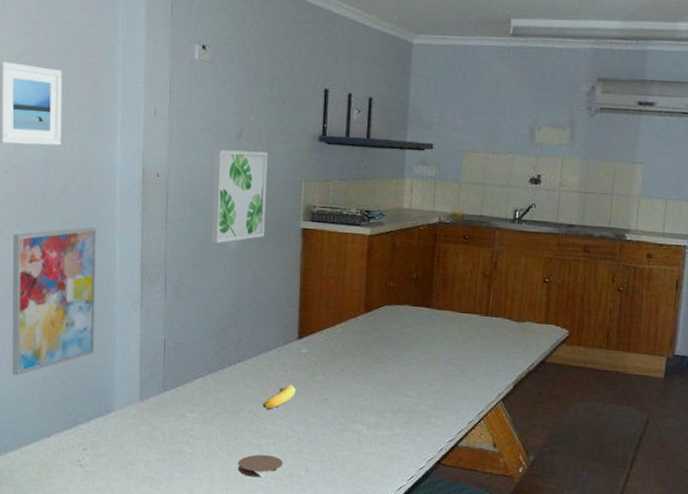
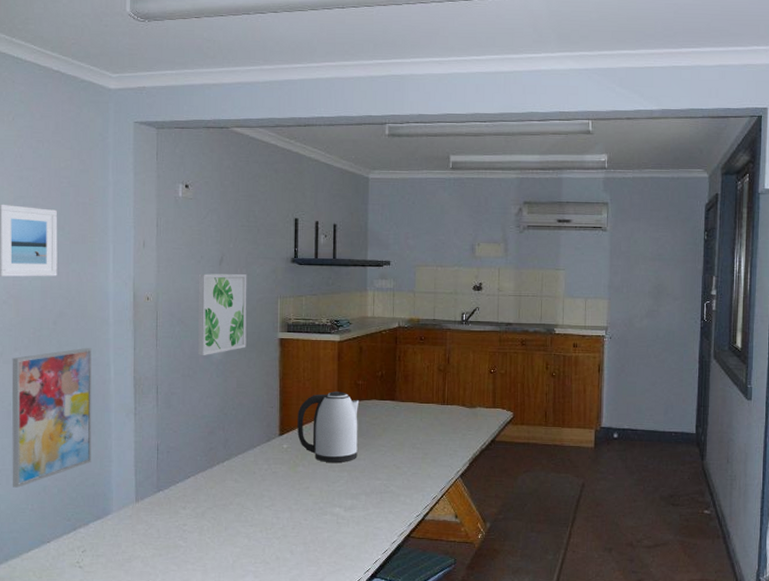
coaster: present [237,454,283,478] -> none [228,542,270,564]
banana: present [263,385,296,409] -> none [250,477,279,500]
kettle: none [318,292,390,374] -> present [297,391,360,462]

